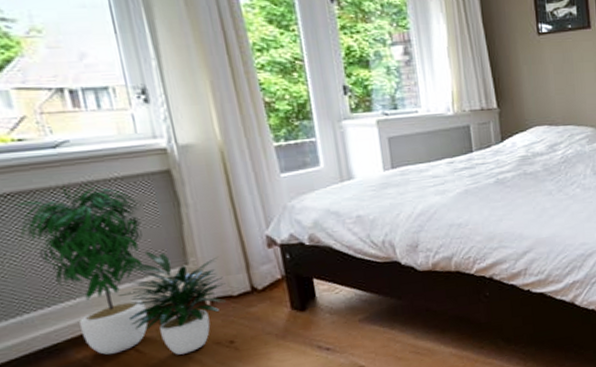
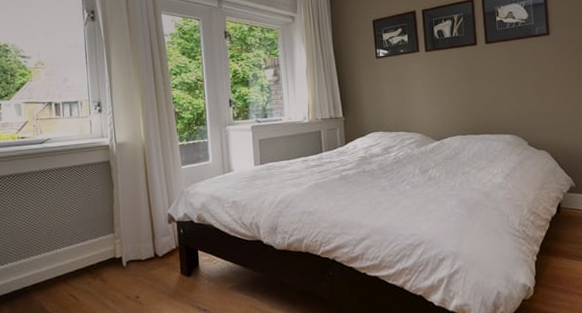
potted plant: present [15,181,226,355] -> none [14,168,138,304]

